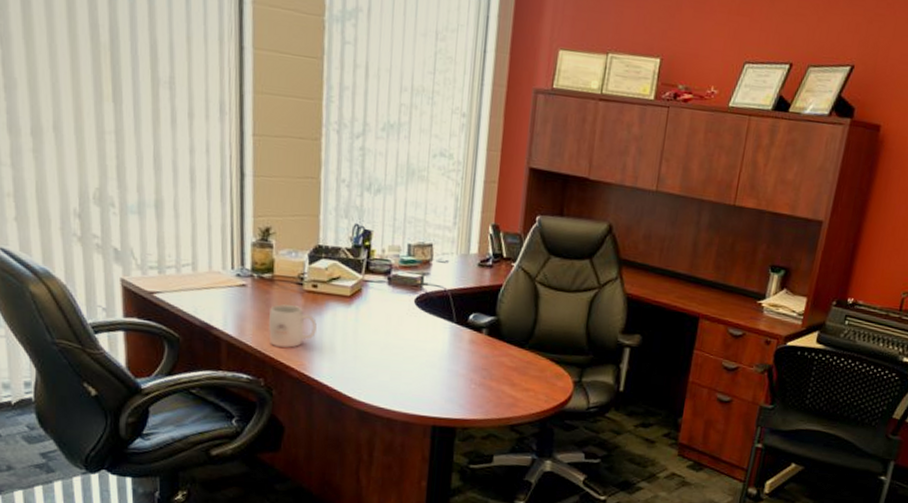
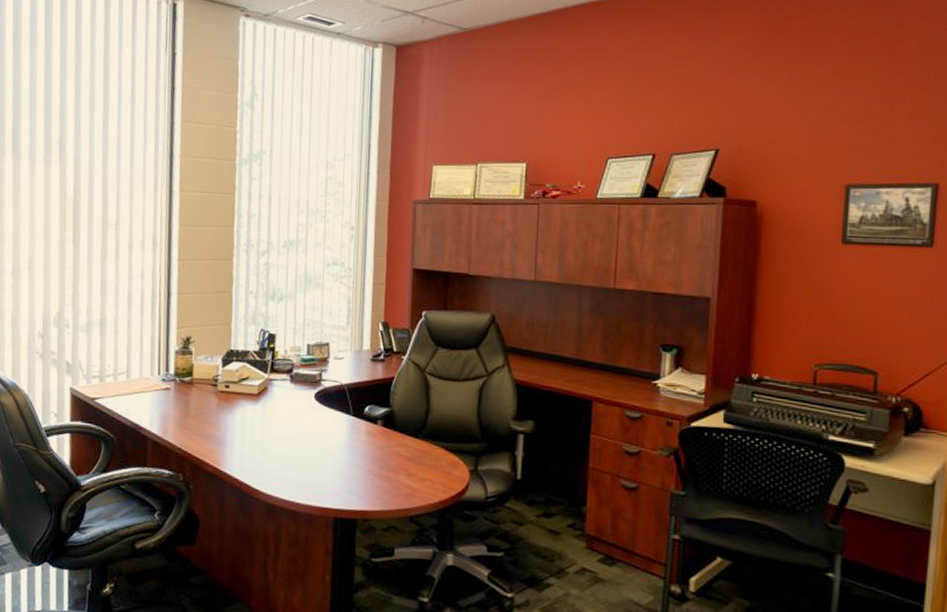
mug: present [268,304,317,348] -> none [187,404,229,444]

